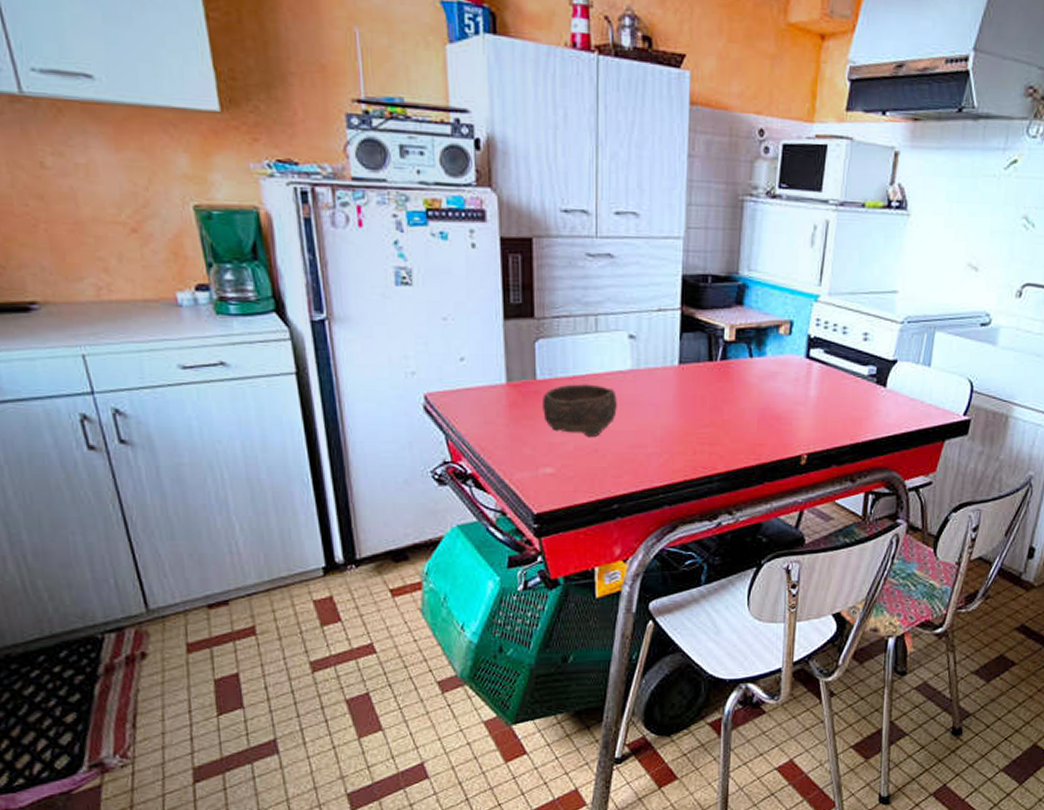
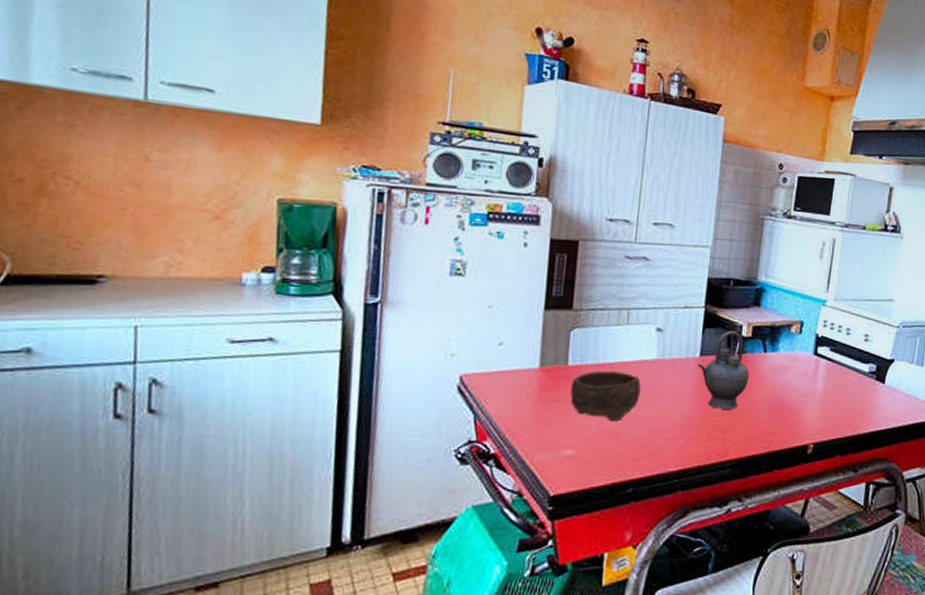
teapot: none [676,335,734,421] -> present [697,331,749,409]

